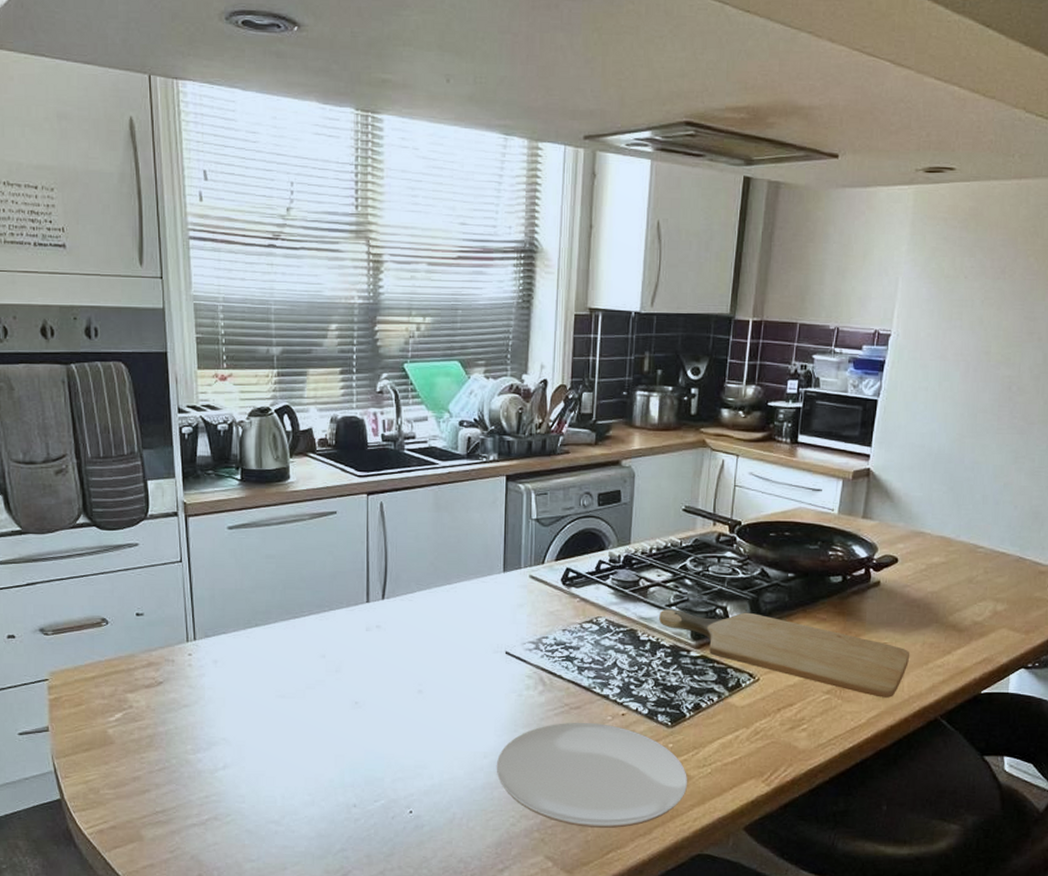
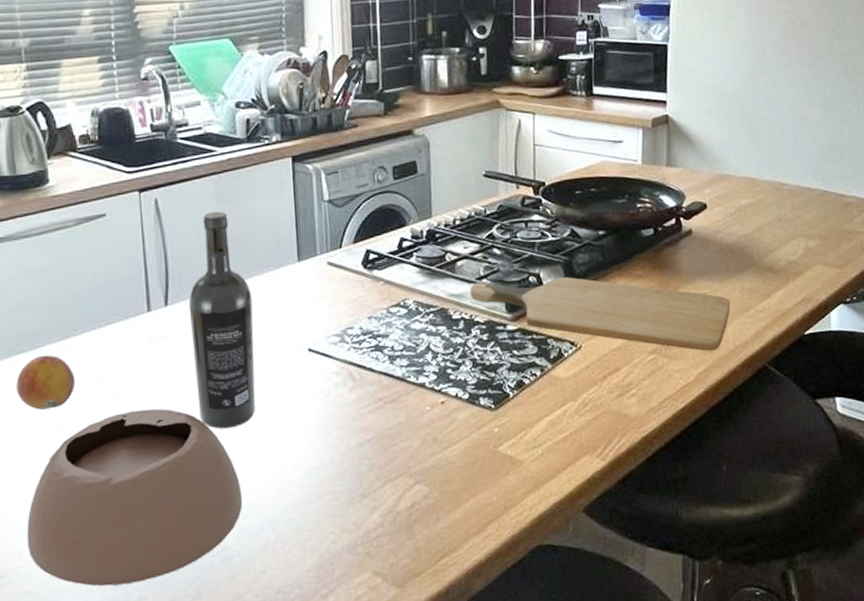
fruit: none [250,630,300,678] -> present [16,354,76,410]
bowl: none [250,688,435,836] -> present [26,408,242,586]
wine bottle: none [402,519,459,714] -> present [188,211,256,429]
plate: present [496,722,688,829] -> none [309,415,519,534]

